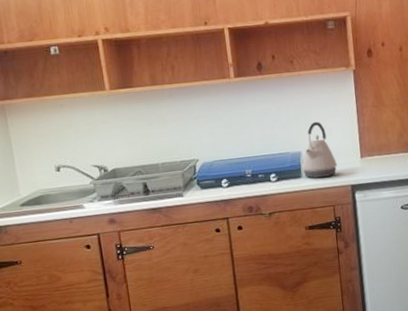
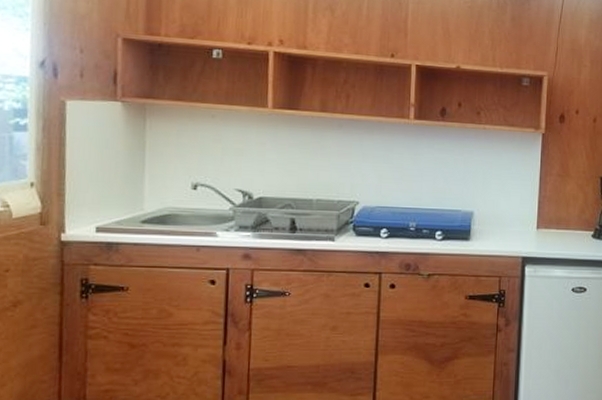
kettle: present [301,121,337,179] -> none [472,181,510,244]

